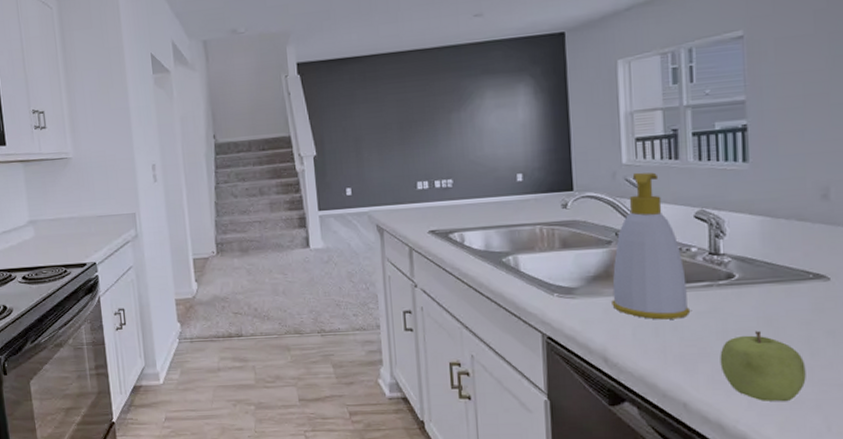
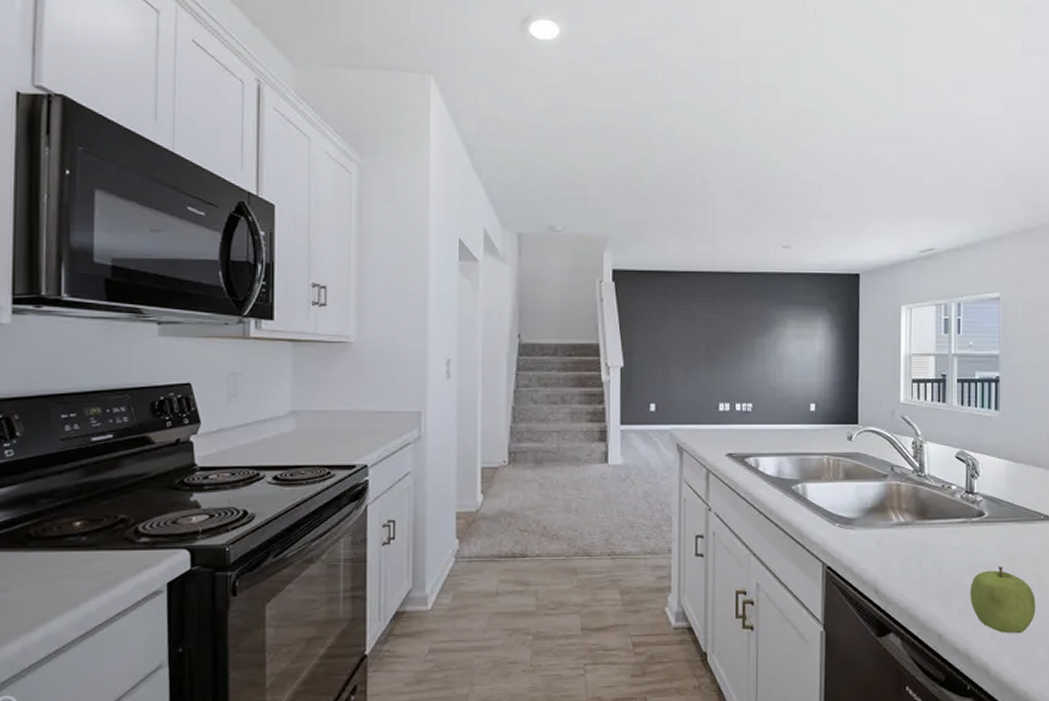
soap bottle: present [612,172,691,320] -> none [884,411,949,553]

